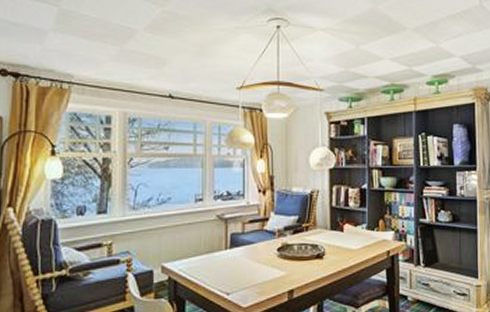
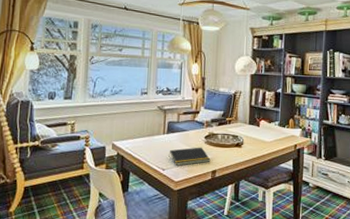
notepad: none [233,262,286,288] -> present [168,147,211,166]

